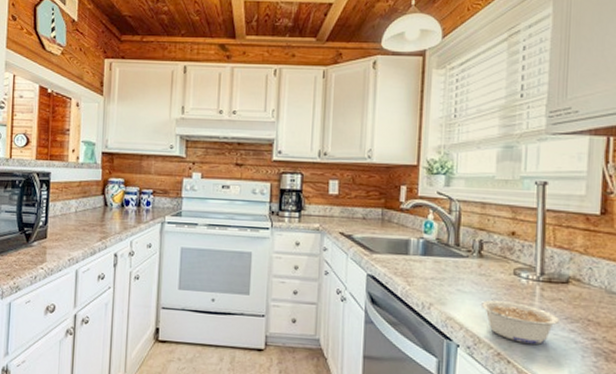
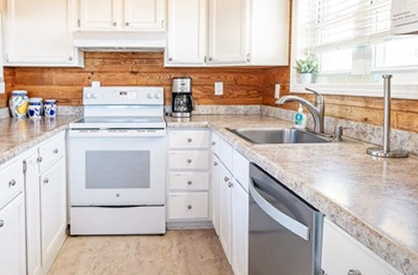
legume: present [480,300,561,344] -> none [341,176,402,208]

